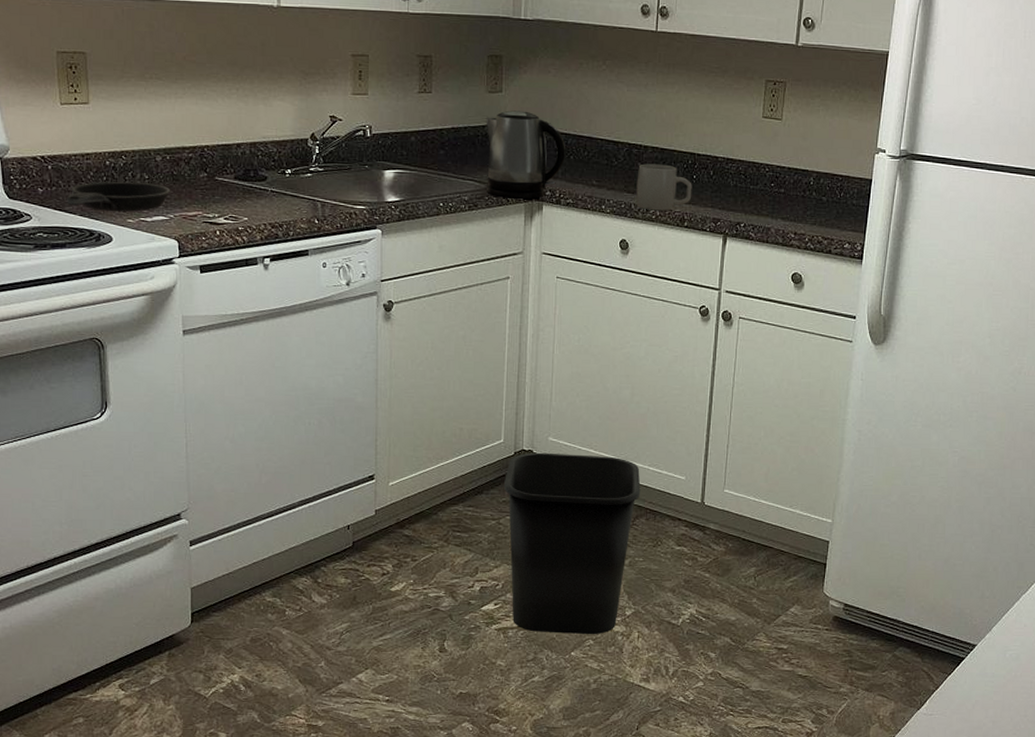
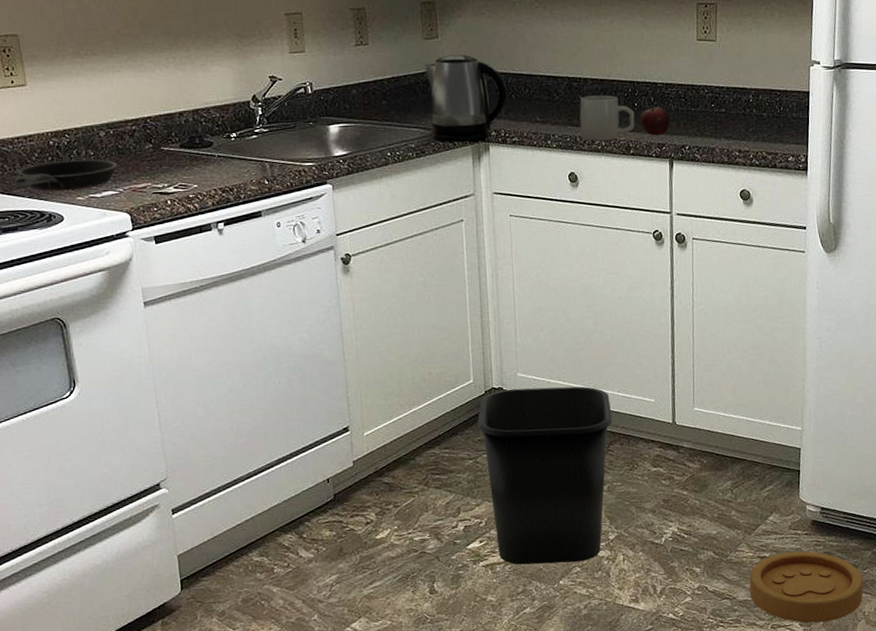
fruit: none [697,181,727,210] -> present [640,106,670,136]
pet bowl: none [764,646,881,721] -> present [749,551,863,623]

